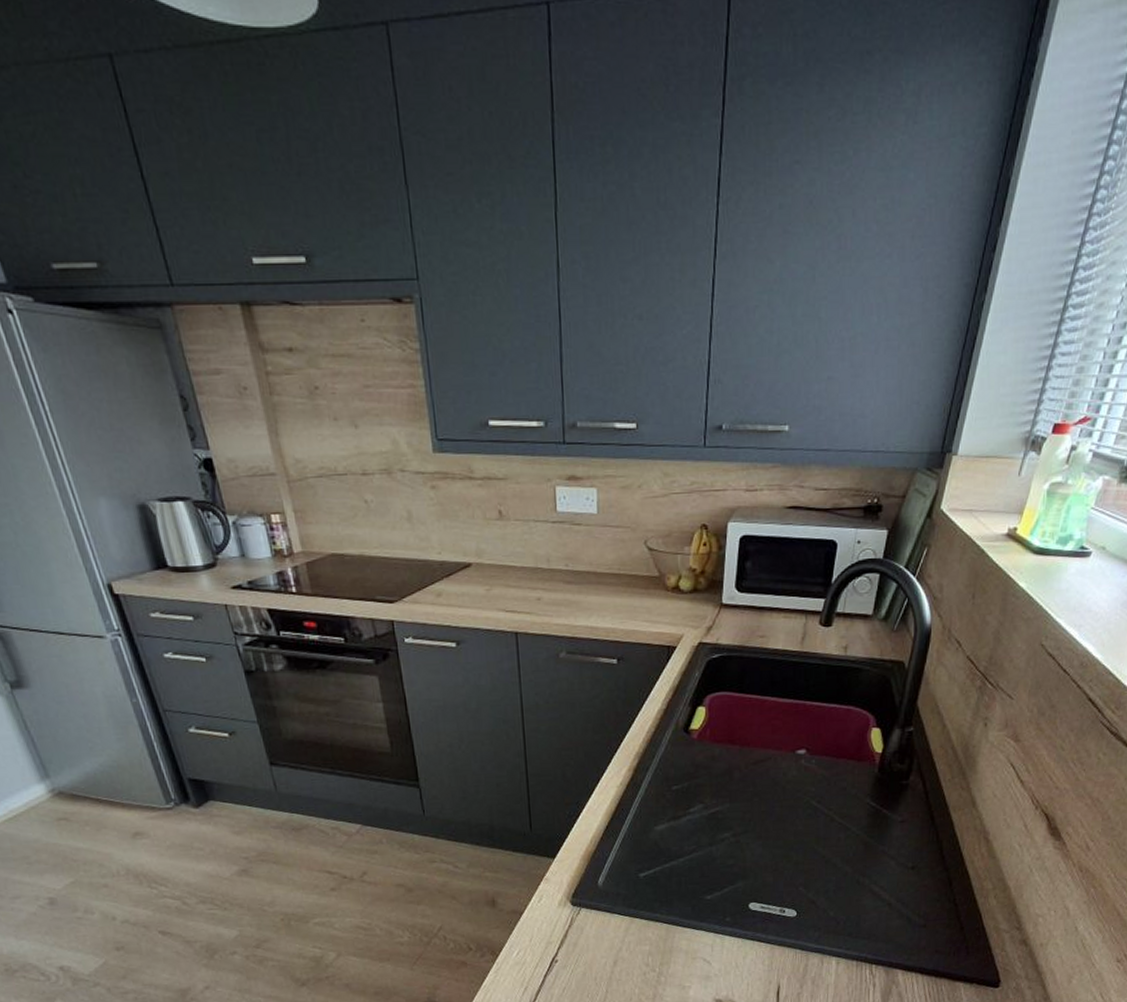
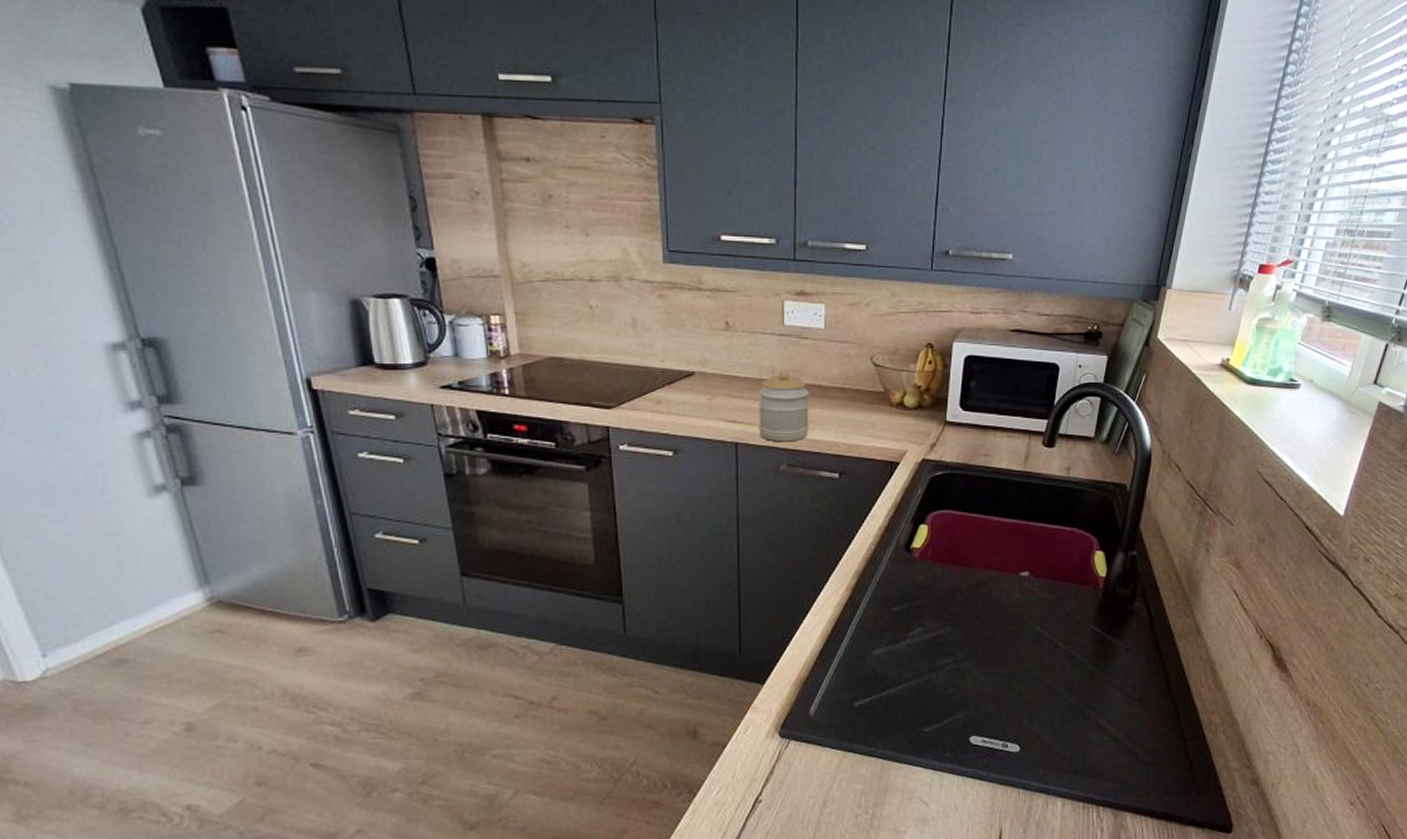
jar: none [535,558,587,630] -> present [758,370,809,442]

